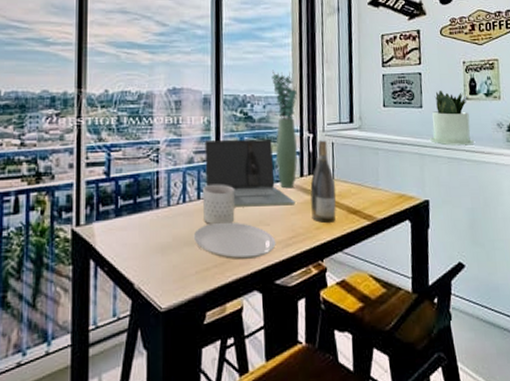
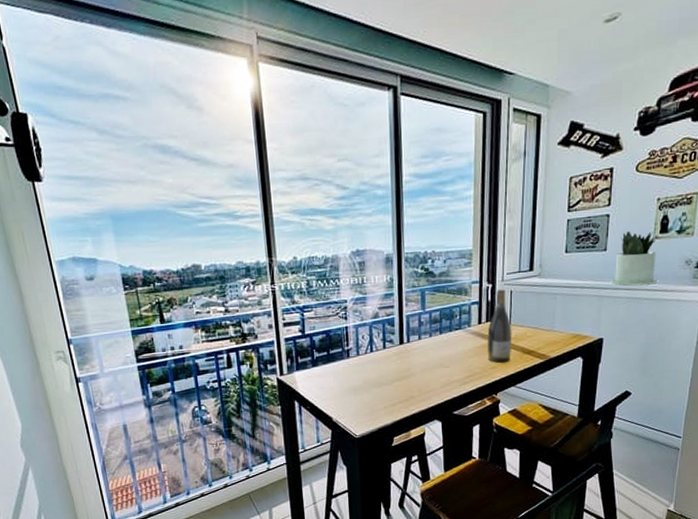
plate: present [193,222,276,260] -> none [380,366,455,397]
mug: present [203,184,235,225] -> none [388,334,417,369]
laptop: present [205,140,295,207] -> none [388,292,473,354]
vase: present [271,70,298,189] -> none [452,224,478,335]

